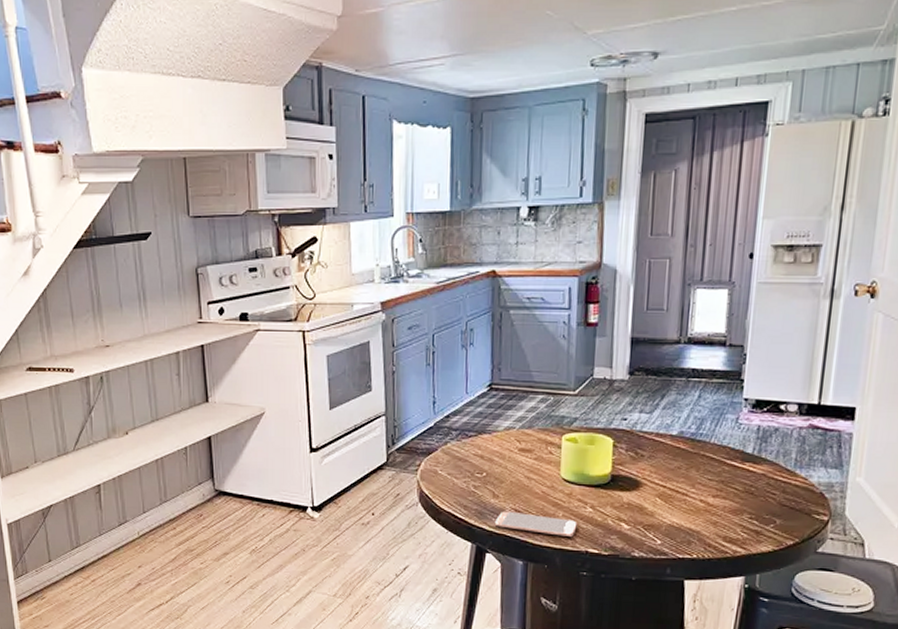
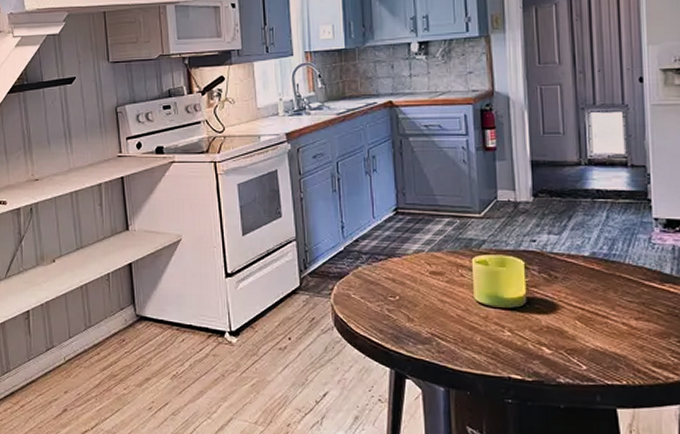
smartphone: present [494,511,577,537] -> none [411,335,497,362]

